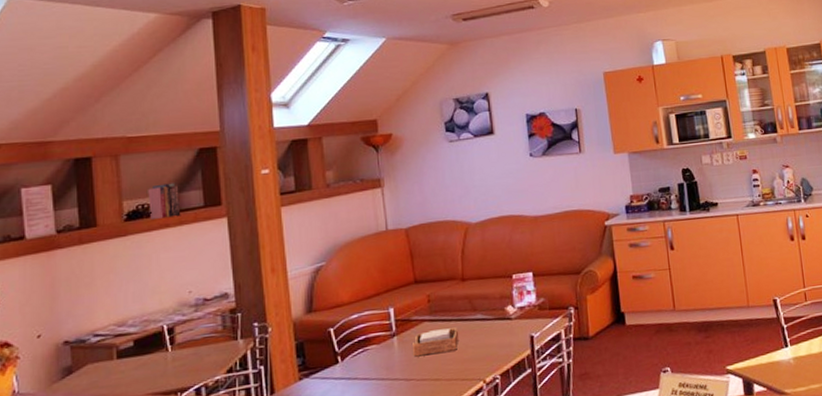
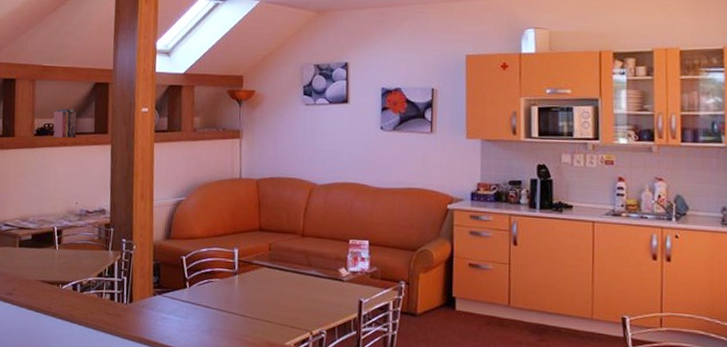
napkin holder: present [413,327,459,357] -> none [250,276,294,299]

